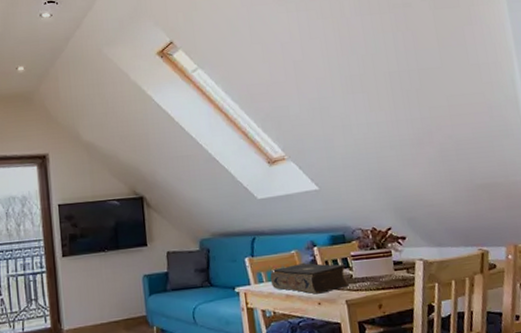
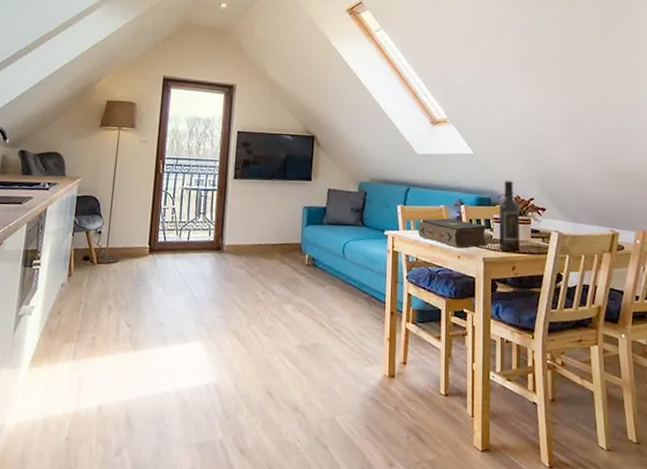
wine bottle: none [354,213,384,291] -> present [498,181,520,253]

